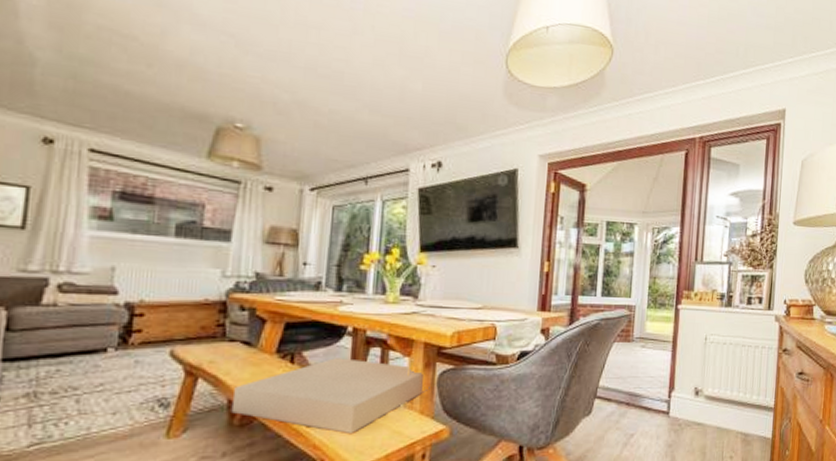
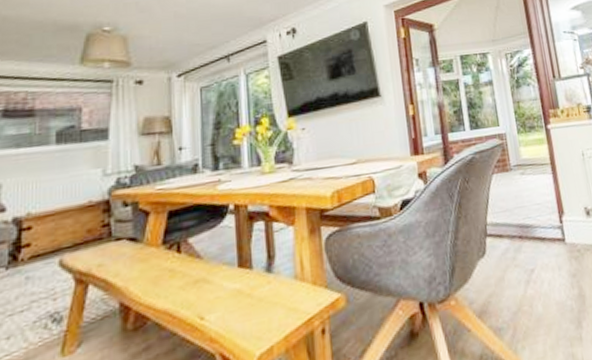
stone slab: present [231,358,430,435] -> none [123,235,319,320]

